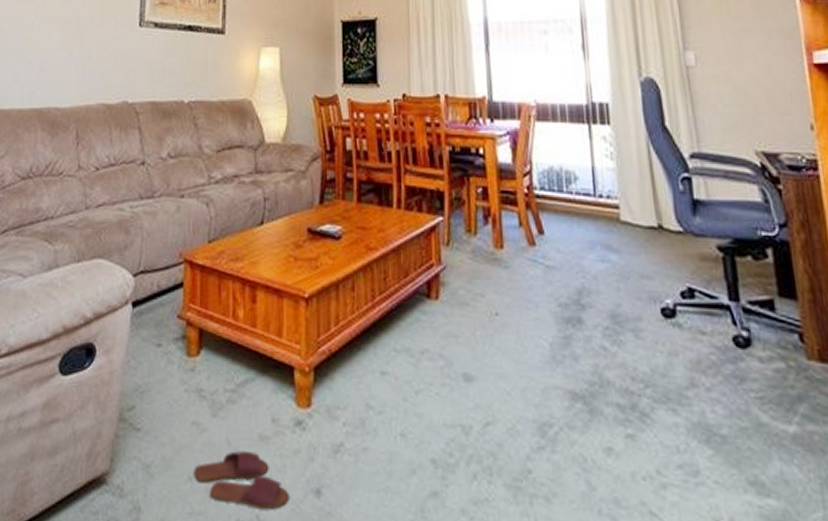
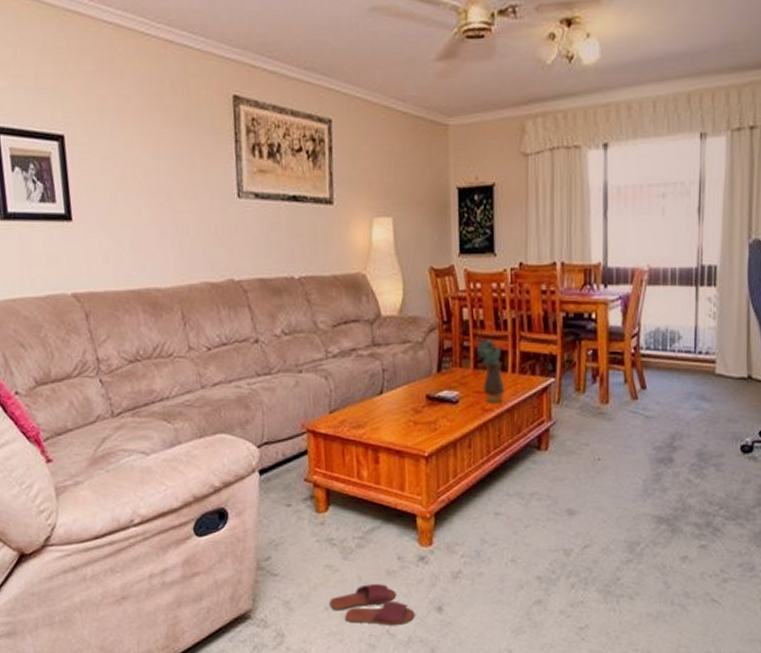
vase: none [360,168,391,241] -> present [477,337,506,403]

